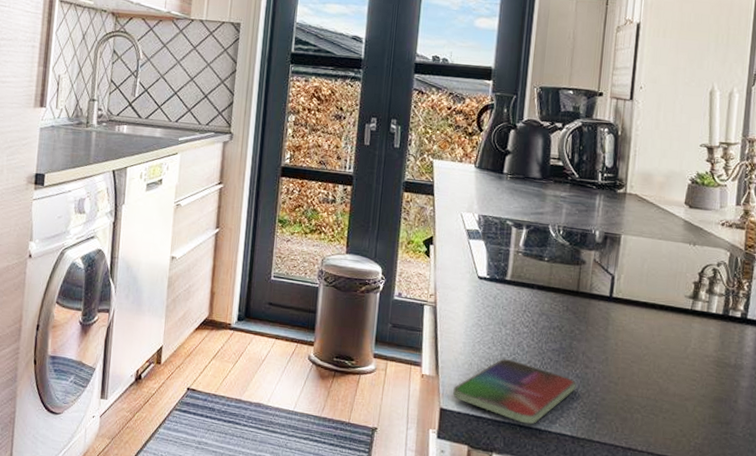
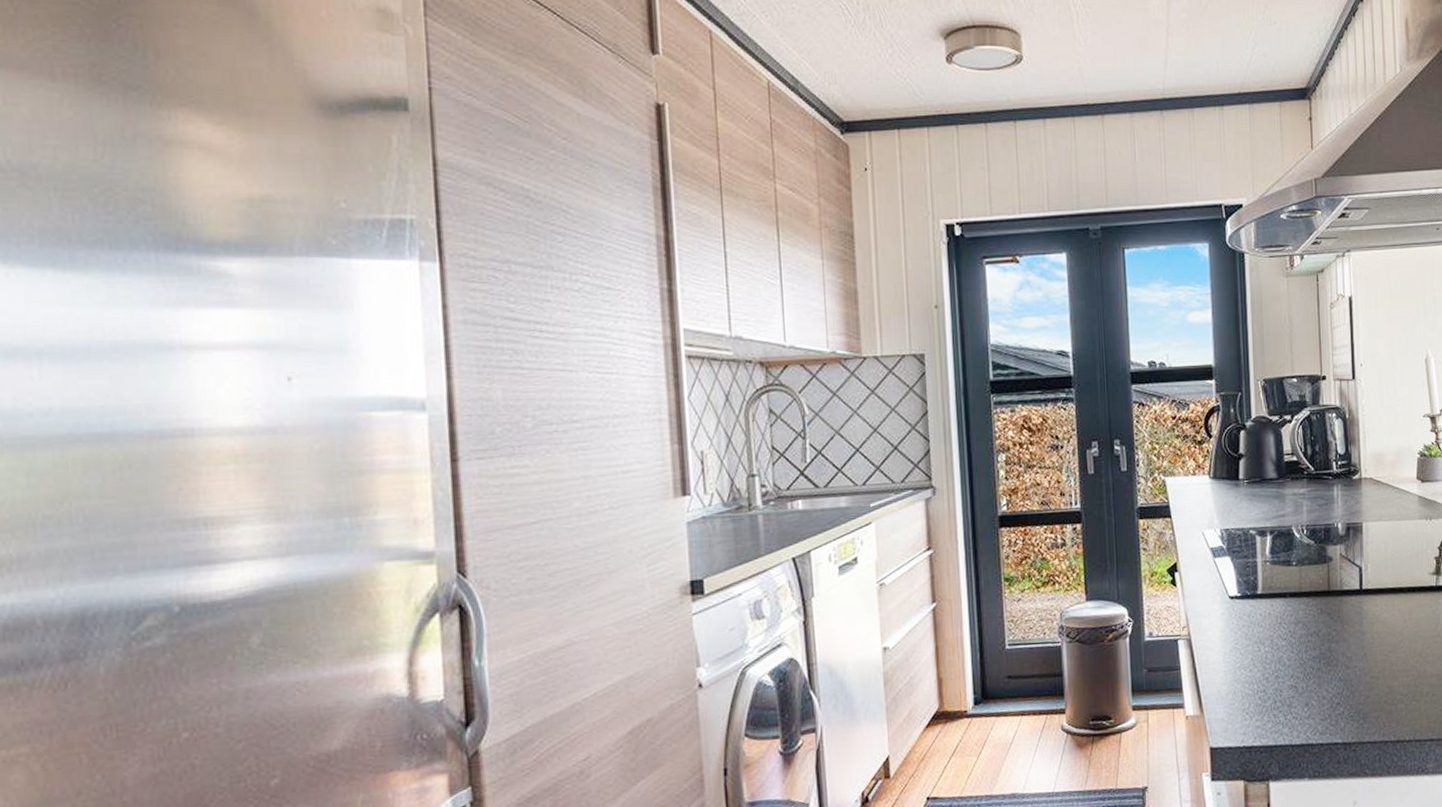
smartphone: present [453,359,577,425] -> none [1221,678,1341,742]

